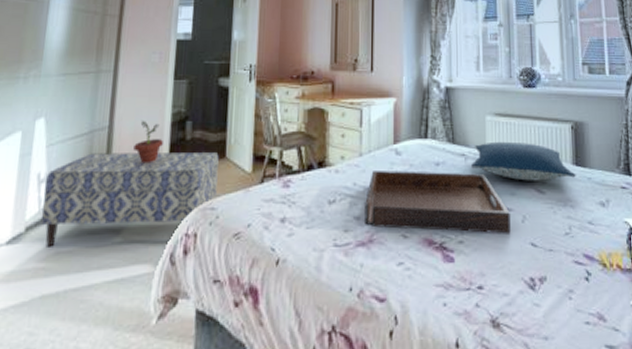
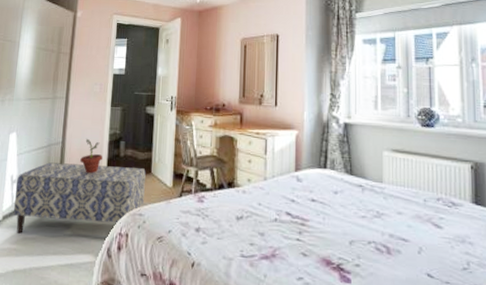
serving tray: present [365,171,511,234] -> none [268,194,407,263]
pillow: present [471,141,576,181] -> none [368,175,475,217]

